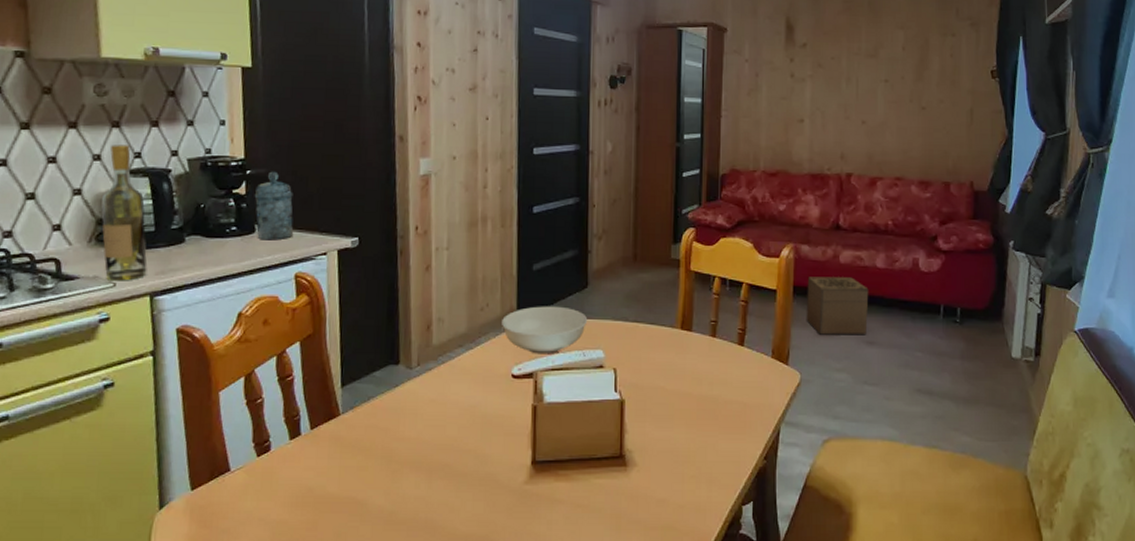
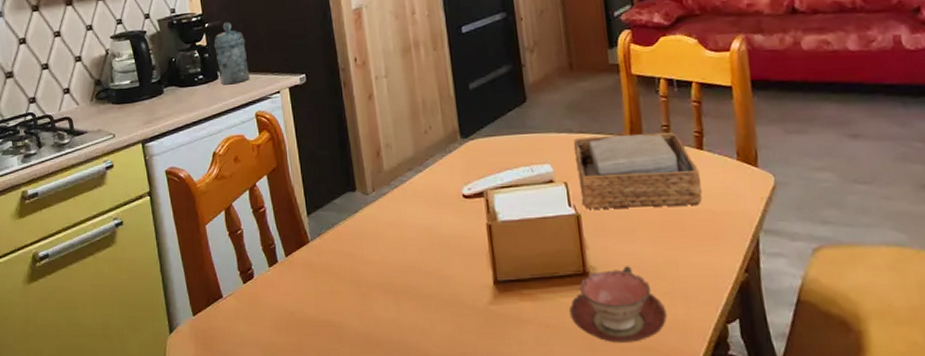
bottle: present [101,145,148,281] -> none [97,14,137,133]
bowl: present [500,306,588,354] -> none [445,123,531,173]
teacup: none [602,450,691,522] -> present [569,266,667,343]
napkin holder: none [626,326,738,396] -> present [573,132,703,209]
decorative box: present [806,277,869,335] -> none [766,64,848,131]

